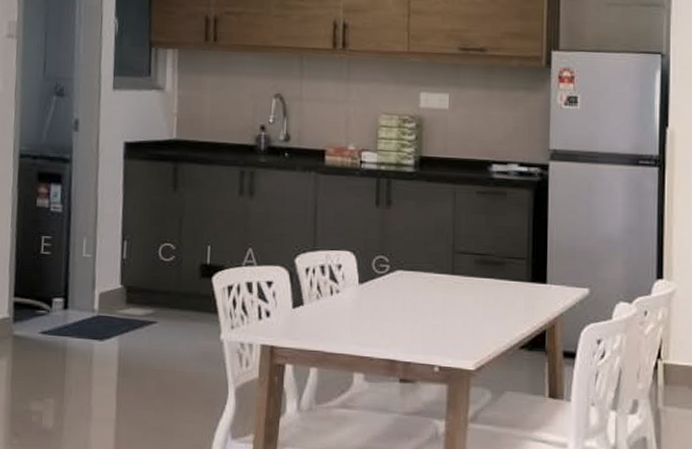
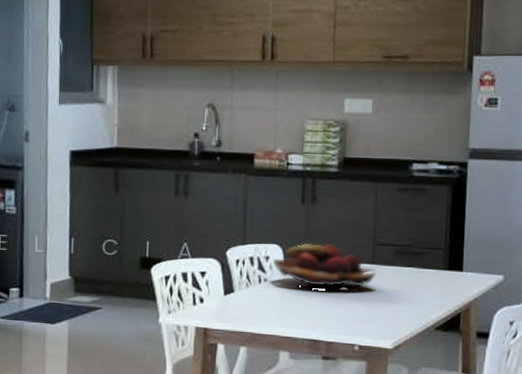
fruit basket: none [346,249,456,306] -> present [273,242,376,292]

